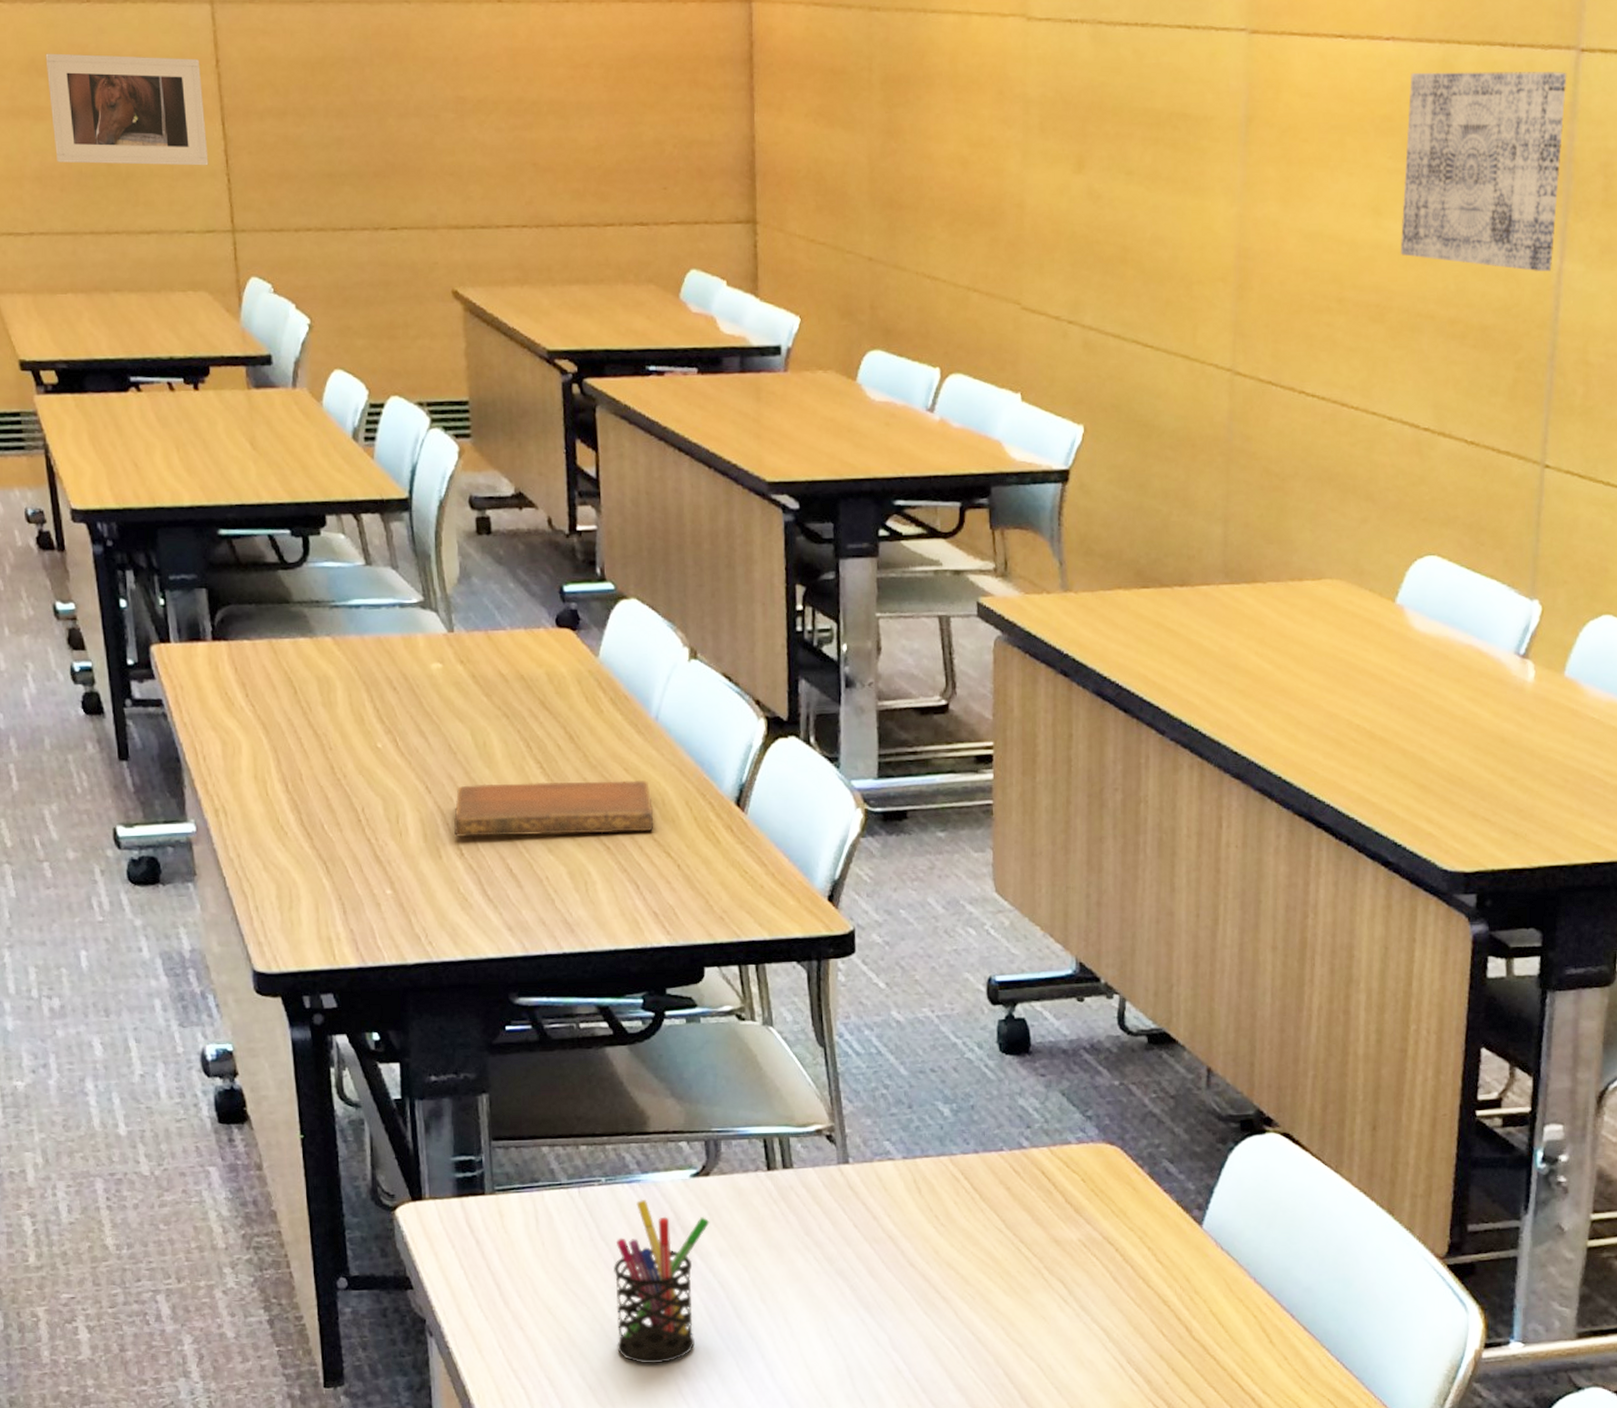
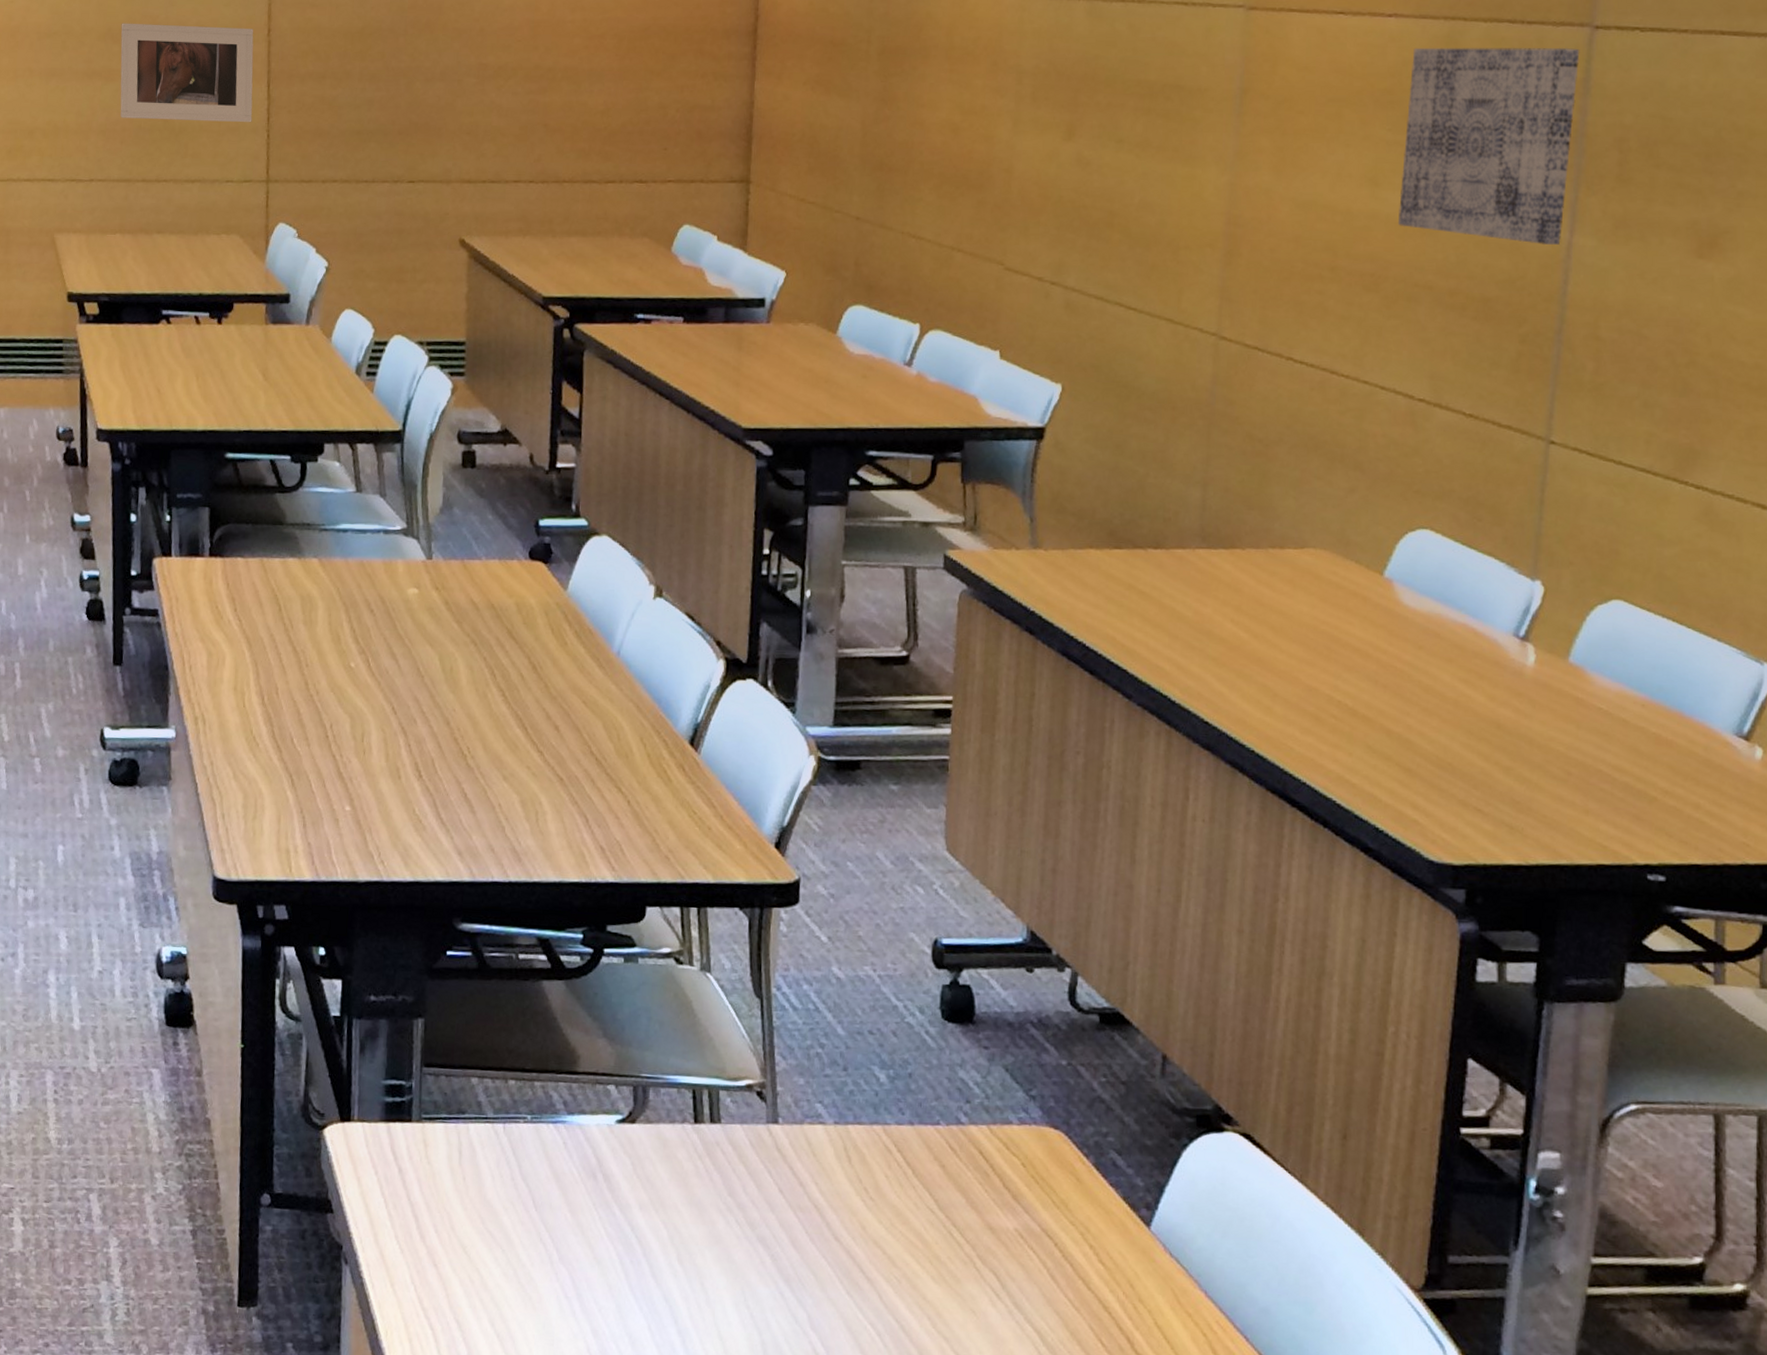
notebook: present [453,779,654,838] -> none [414,708,608,765]
pen holder: present [614,1199,710,1364] -> none [528,1141,632,1319]

